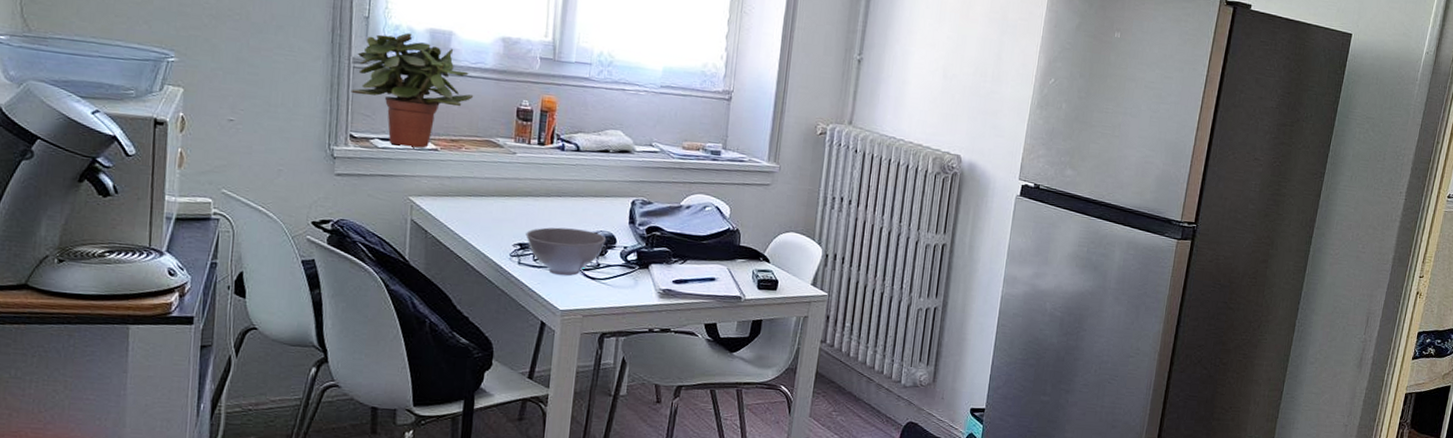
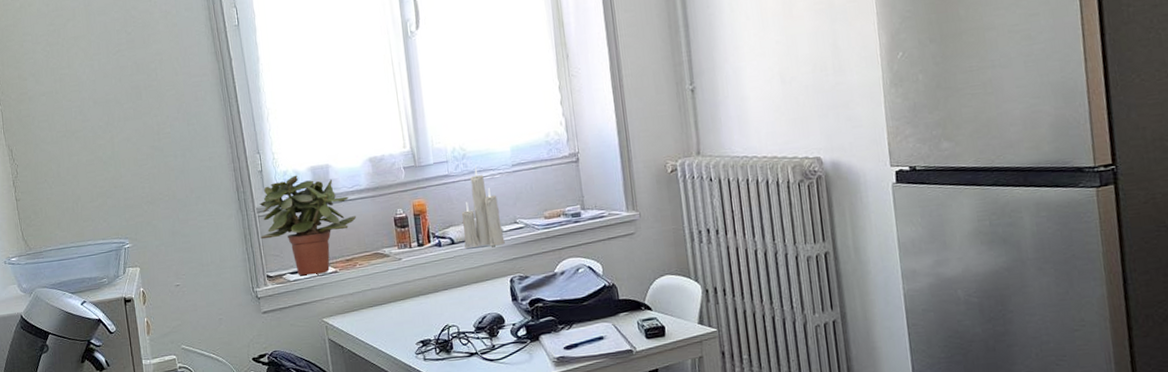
bowl: present [526,227,607,277] -> none [424,315,496,364]
candle: none [590,77,637,165] -> present [462,166,505,248]

